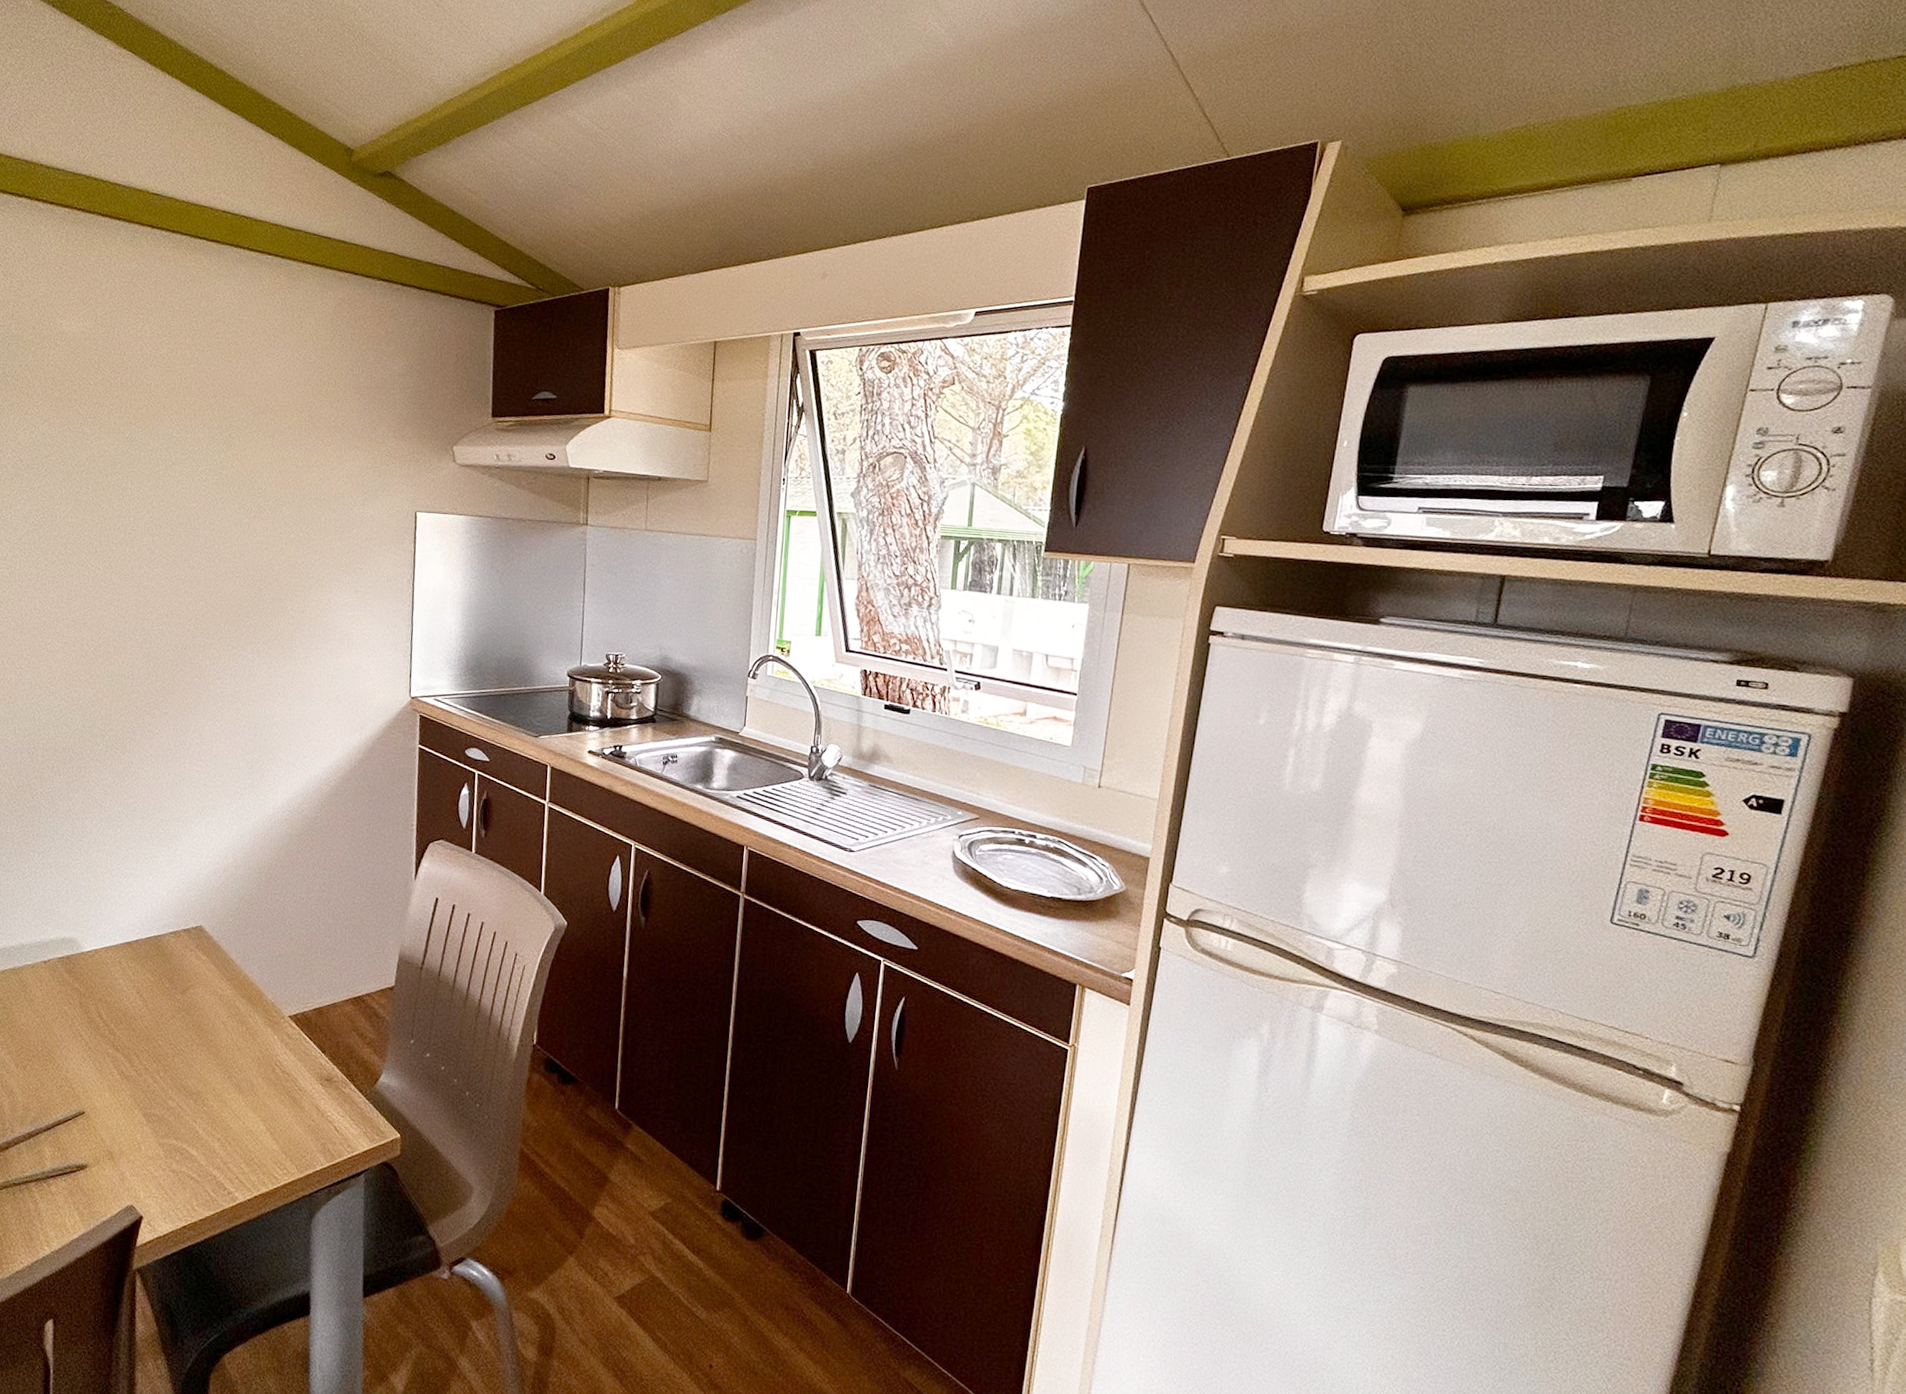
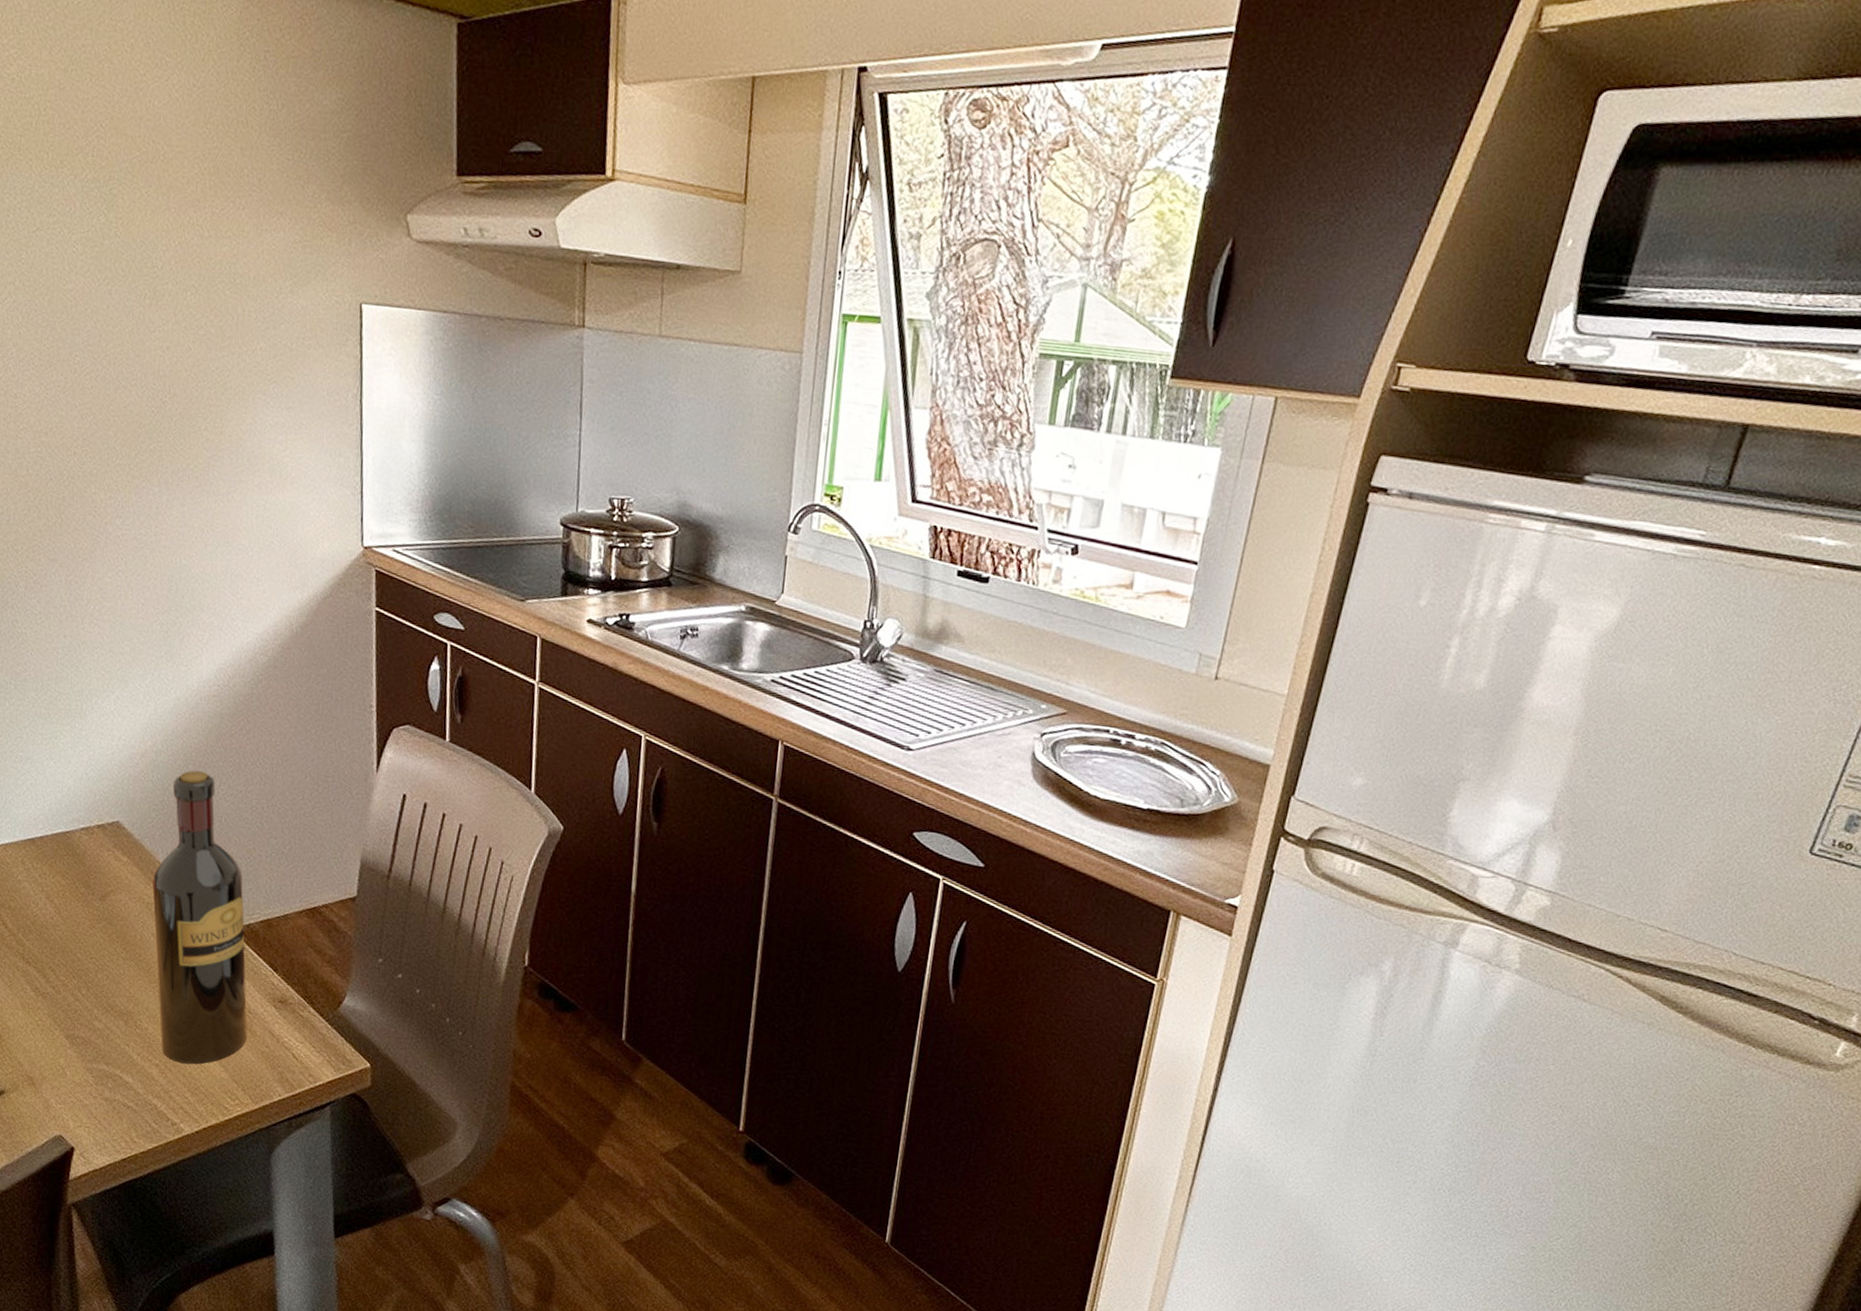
wine bottle: none [223,881,301,1138] -> present [152,770,247,1065]

